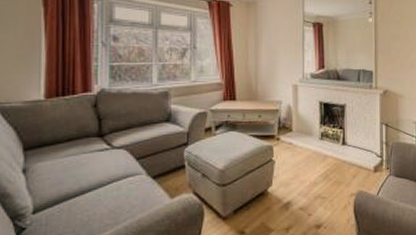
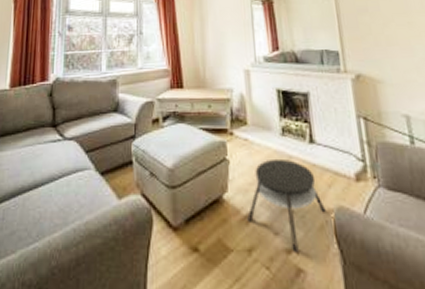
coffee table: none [287,157,349,228] -> present [247,158,326,253]

